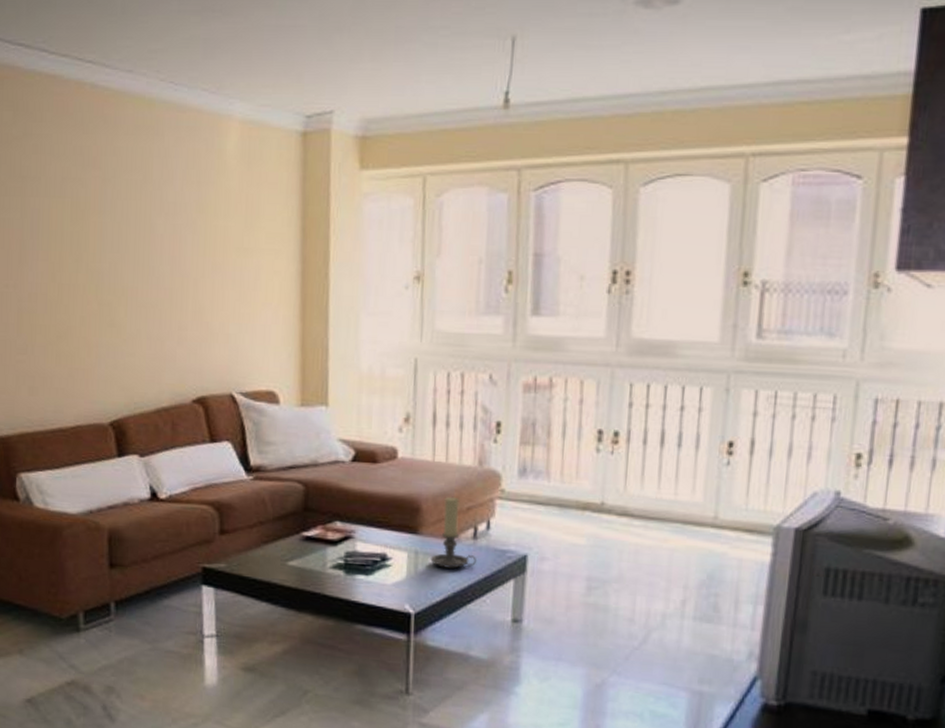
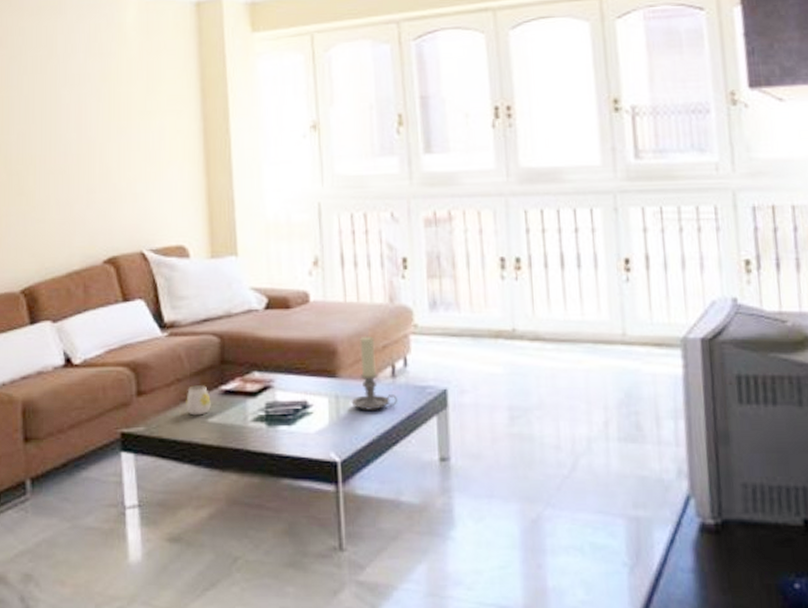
mug: none [267,529,292,558] -> present [186,385,211,416]

